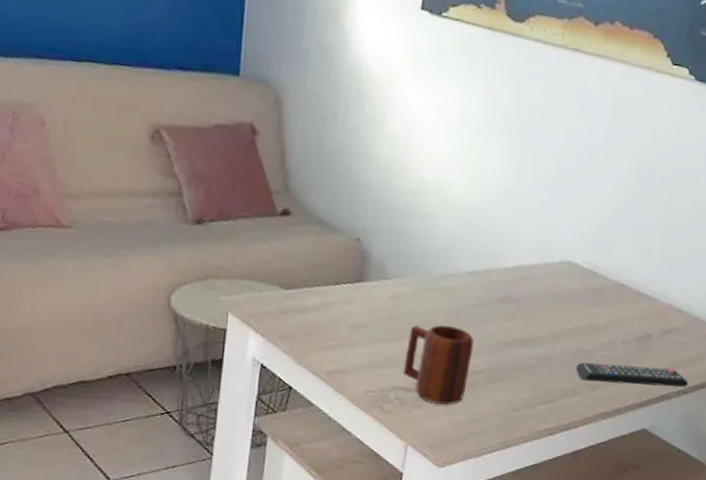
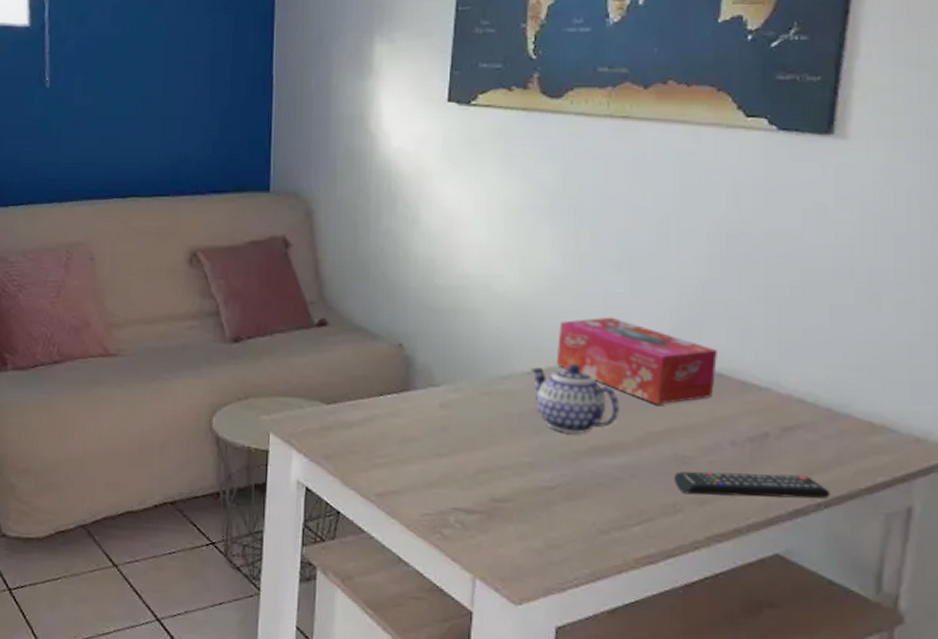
mug: present [403,325,474,405] -> none [462,434,543,528]
teapot: none [471,267,541,328] -> present [530,363,619,434]
tissue box: none [493,229,623,307] -> present [556,317,717,405]

